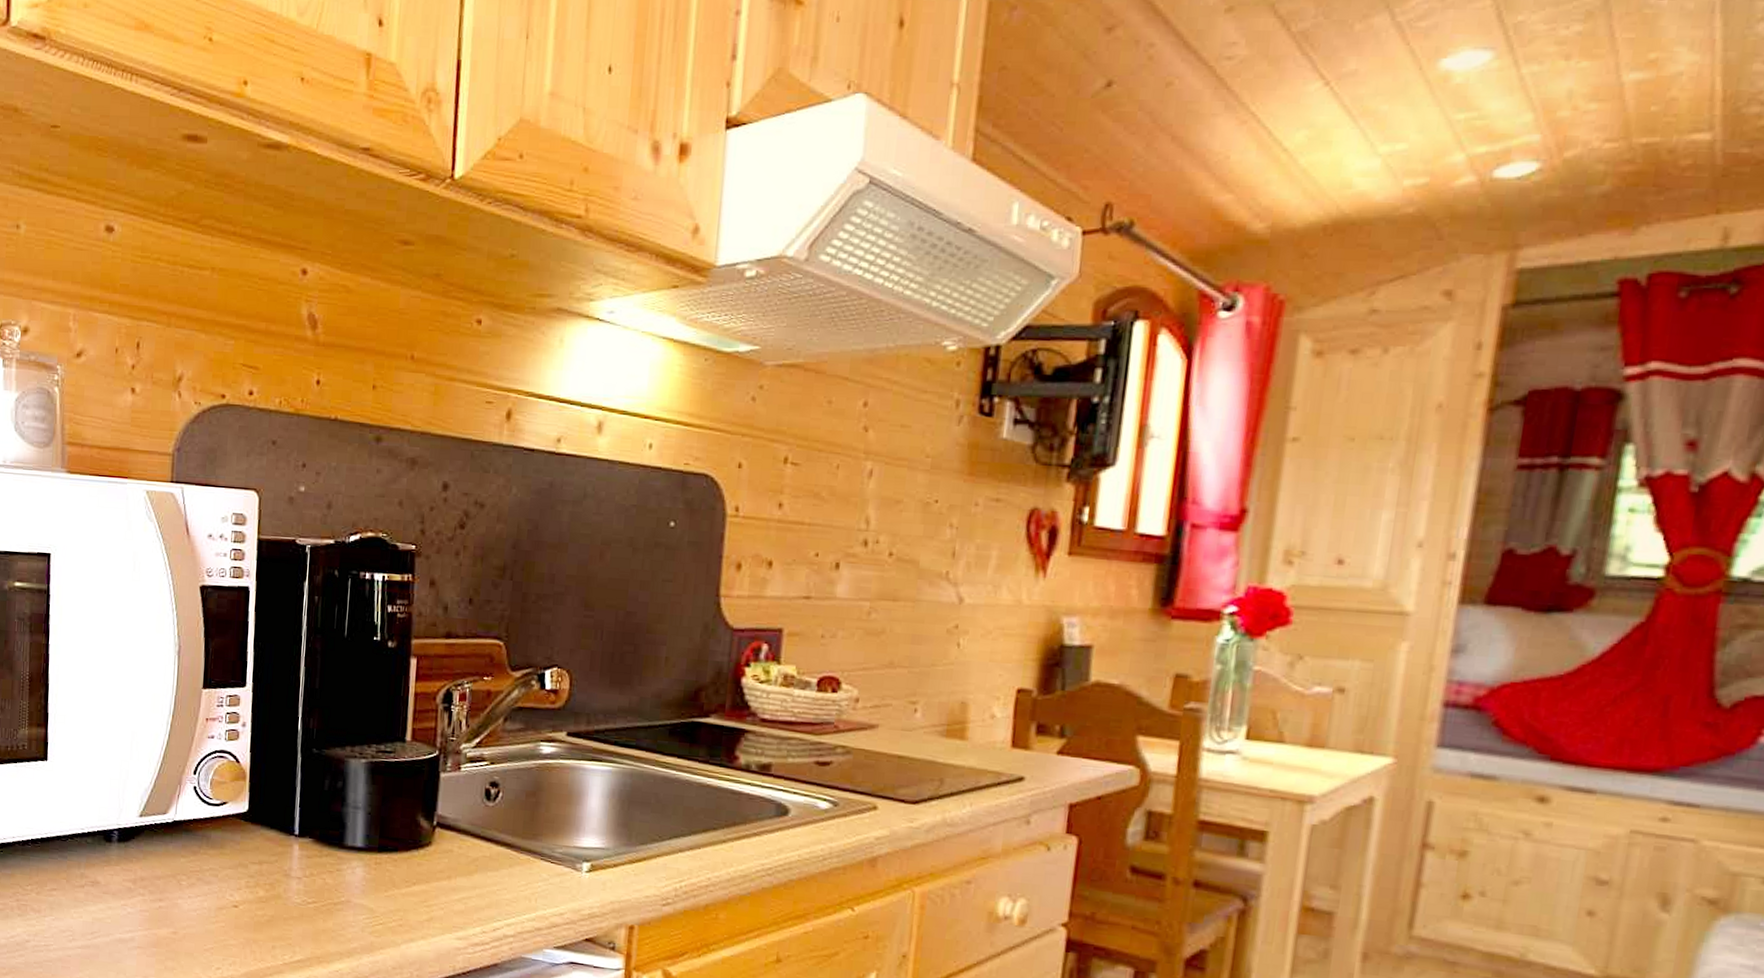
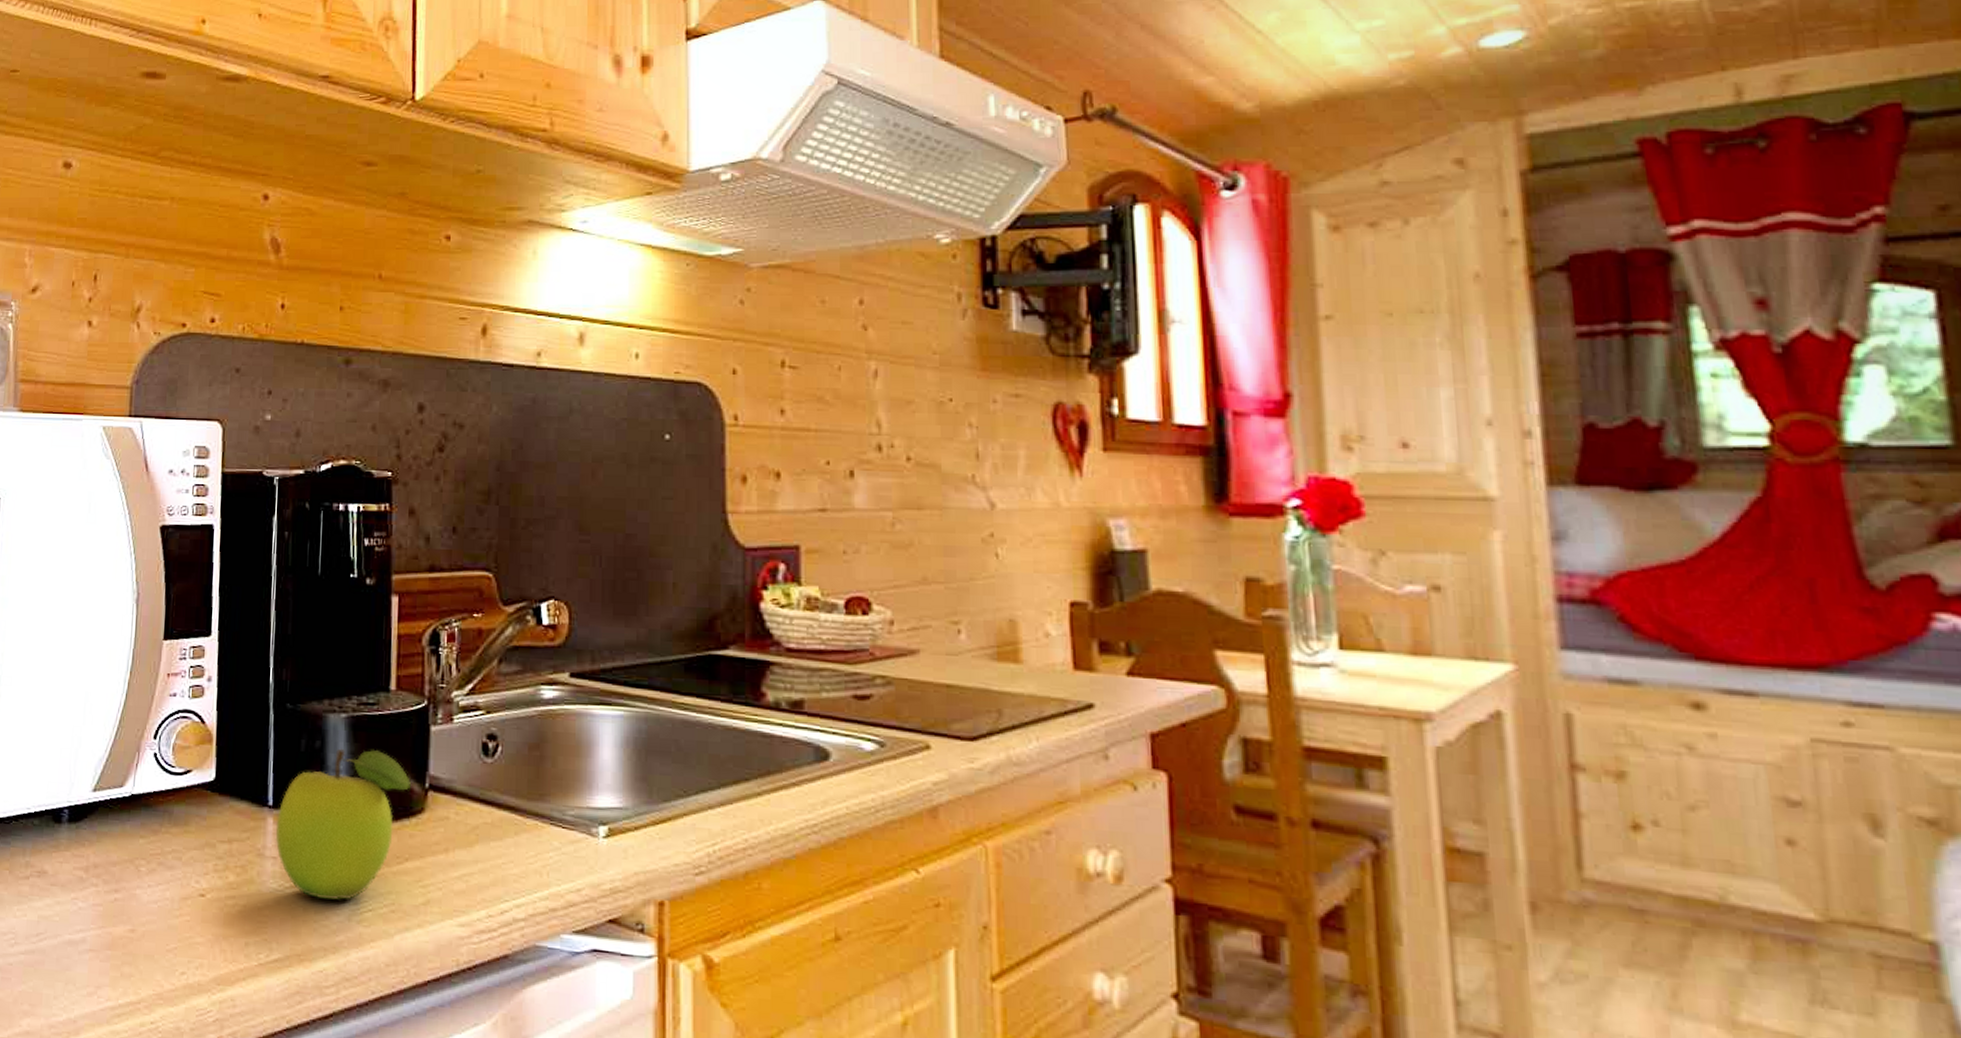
fruit: none [300,789,421,915] -> present [275,748,411,900]

